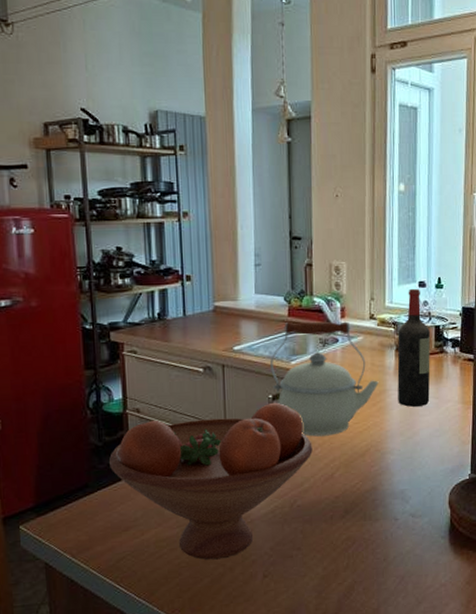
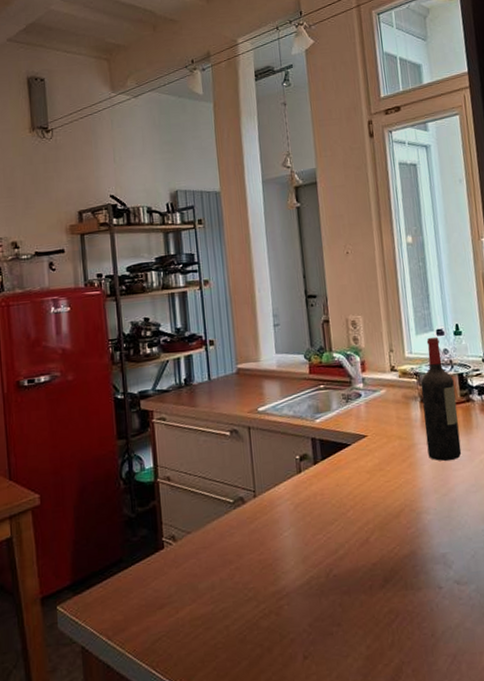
fruit bowl: present [109,402,313,561] -> none [142,463,345,640]
kettle: present [269,321,379,437] -> none [294,375,407,499]

